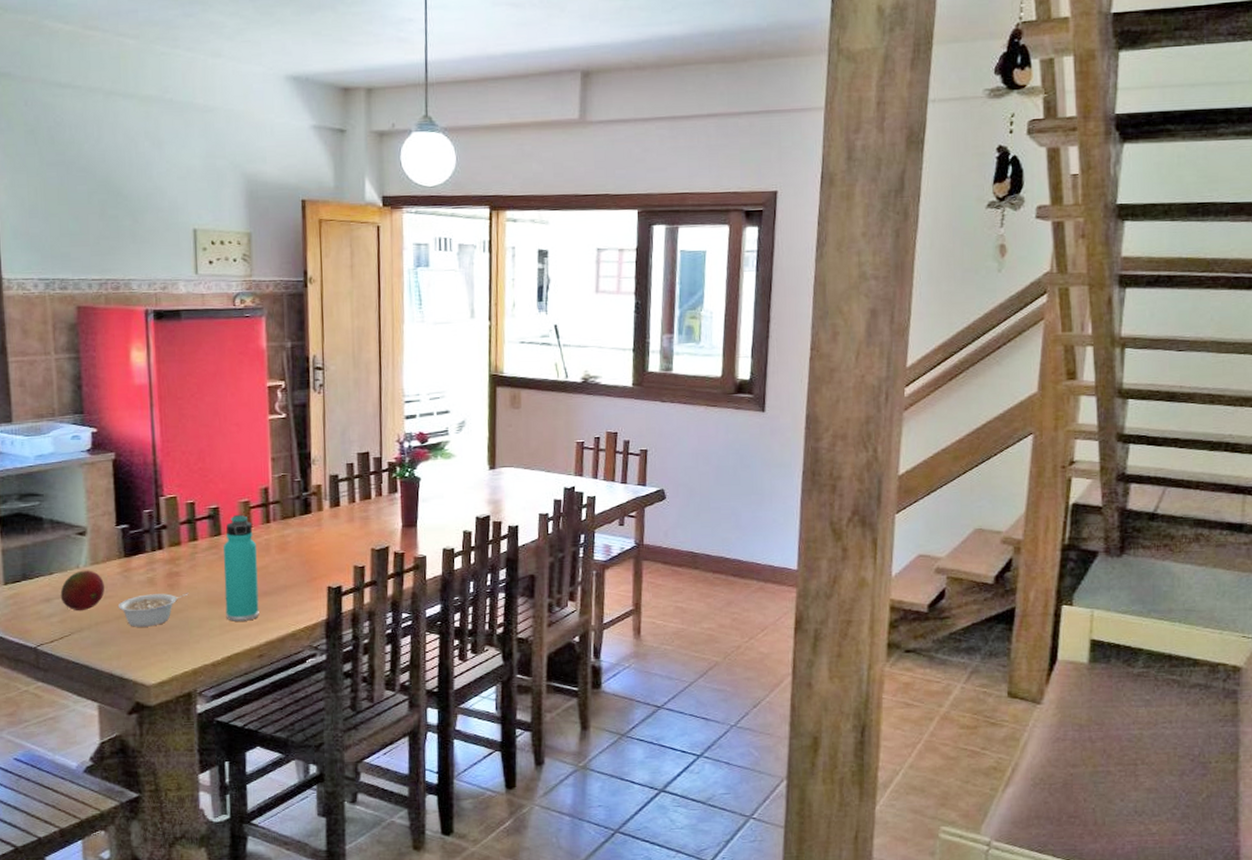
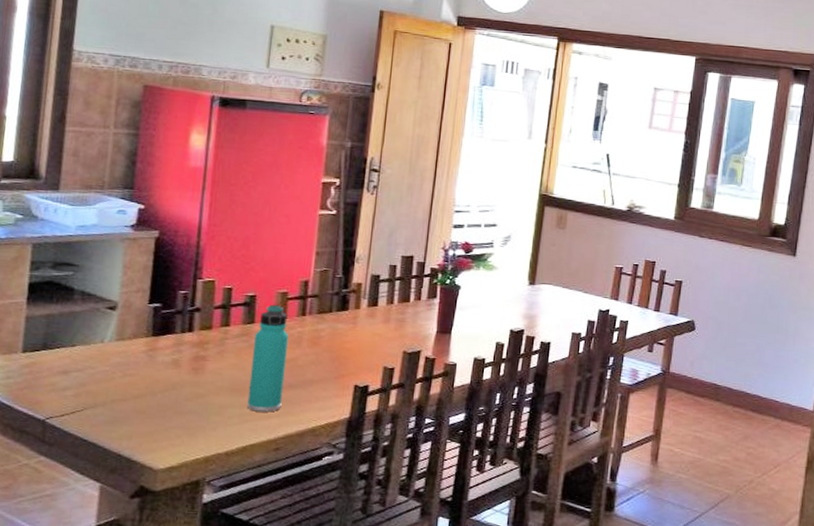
fruit: present [60,570,105,611] -> none [79,345,128,387]
legume: present [117,593,189,627] -> none [137,376,212,409]

